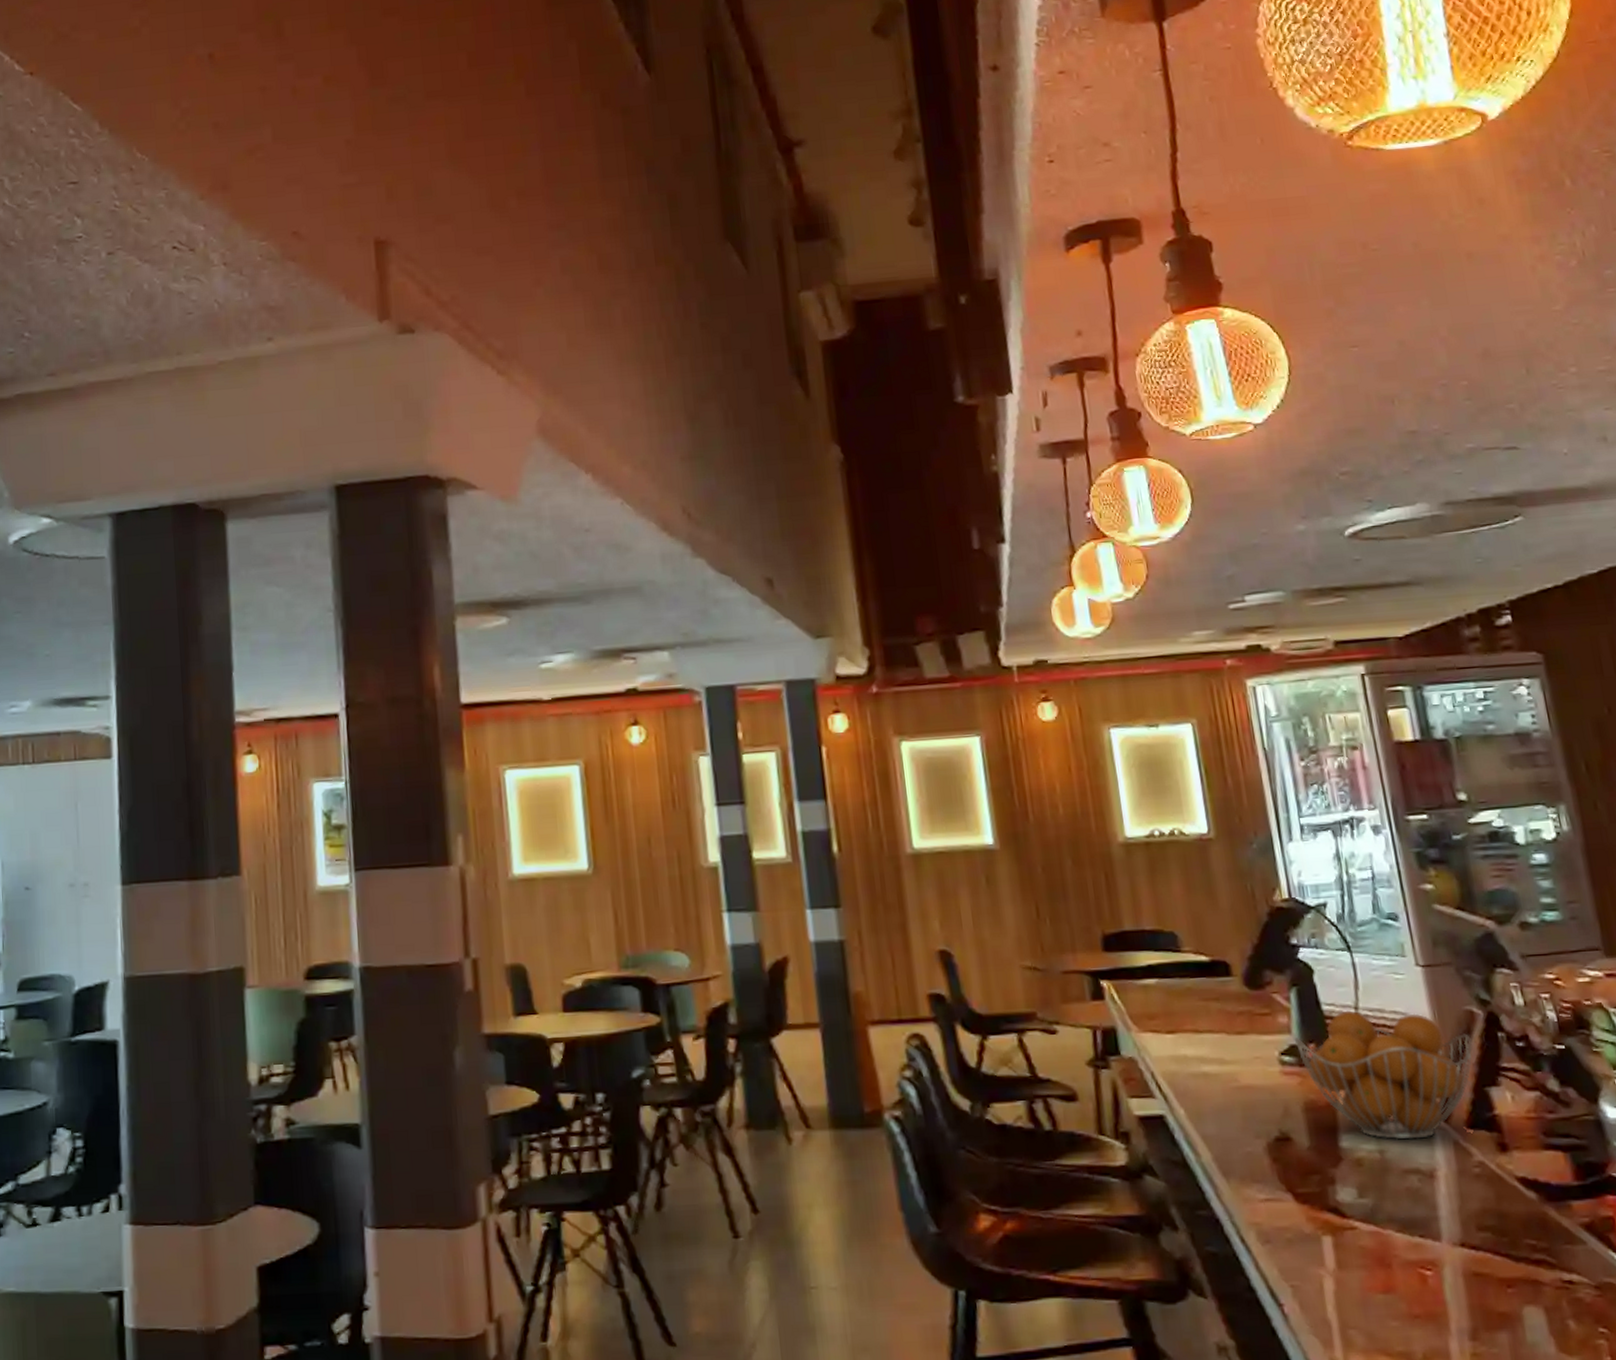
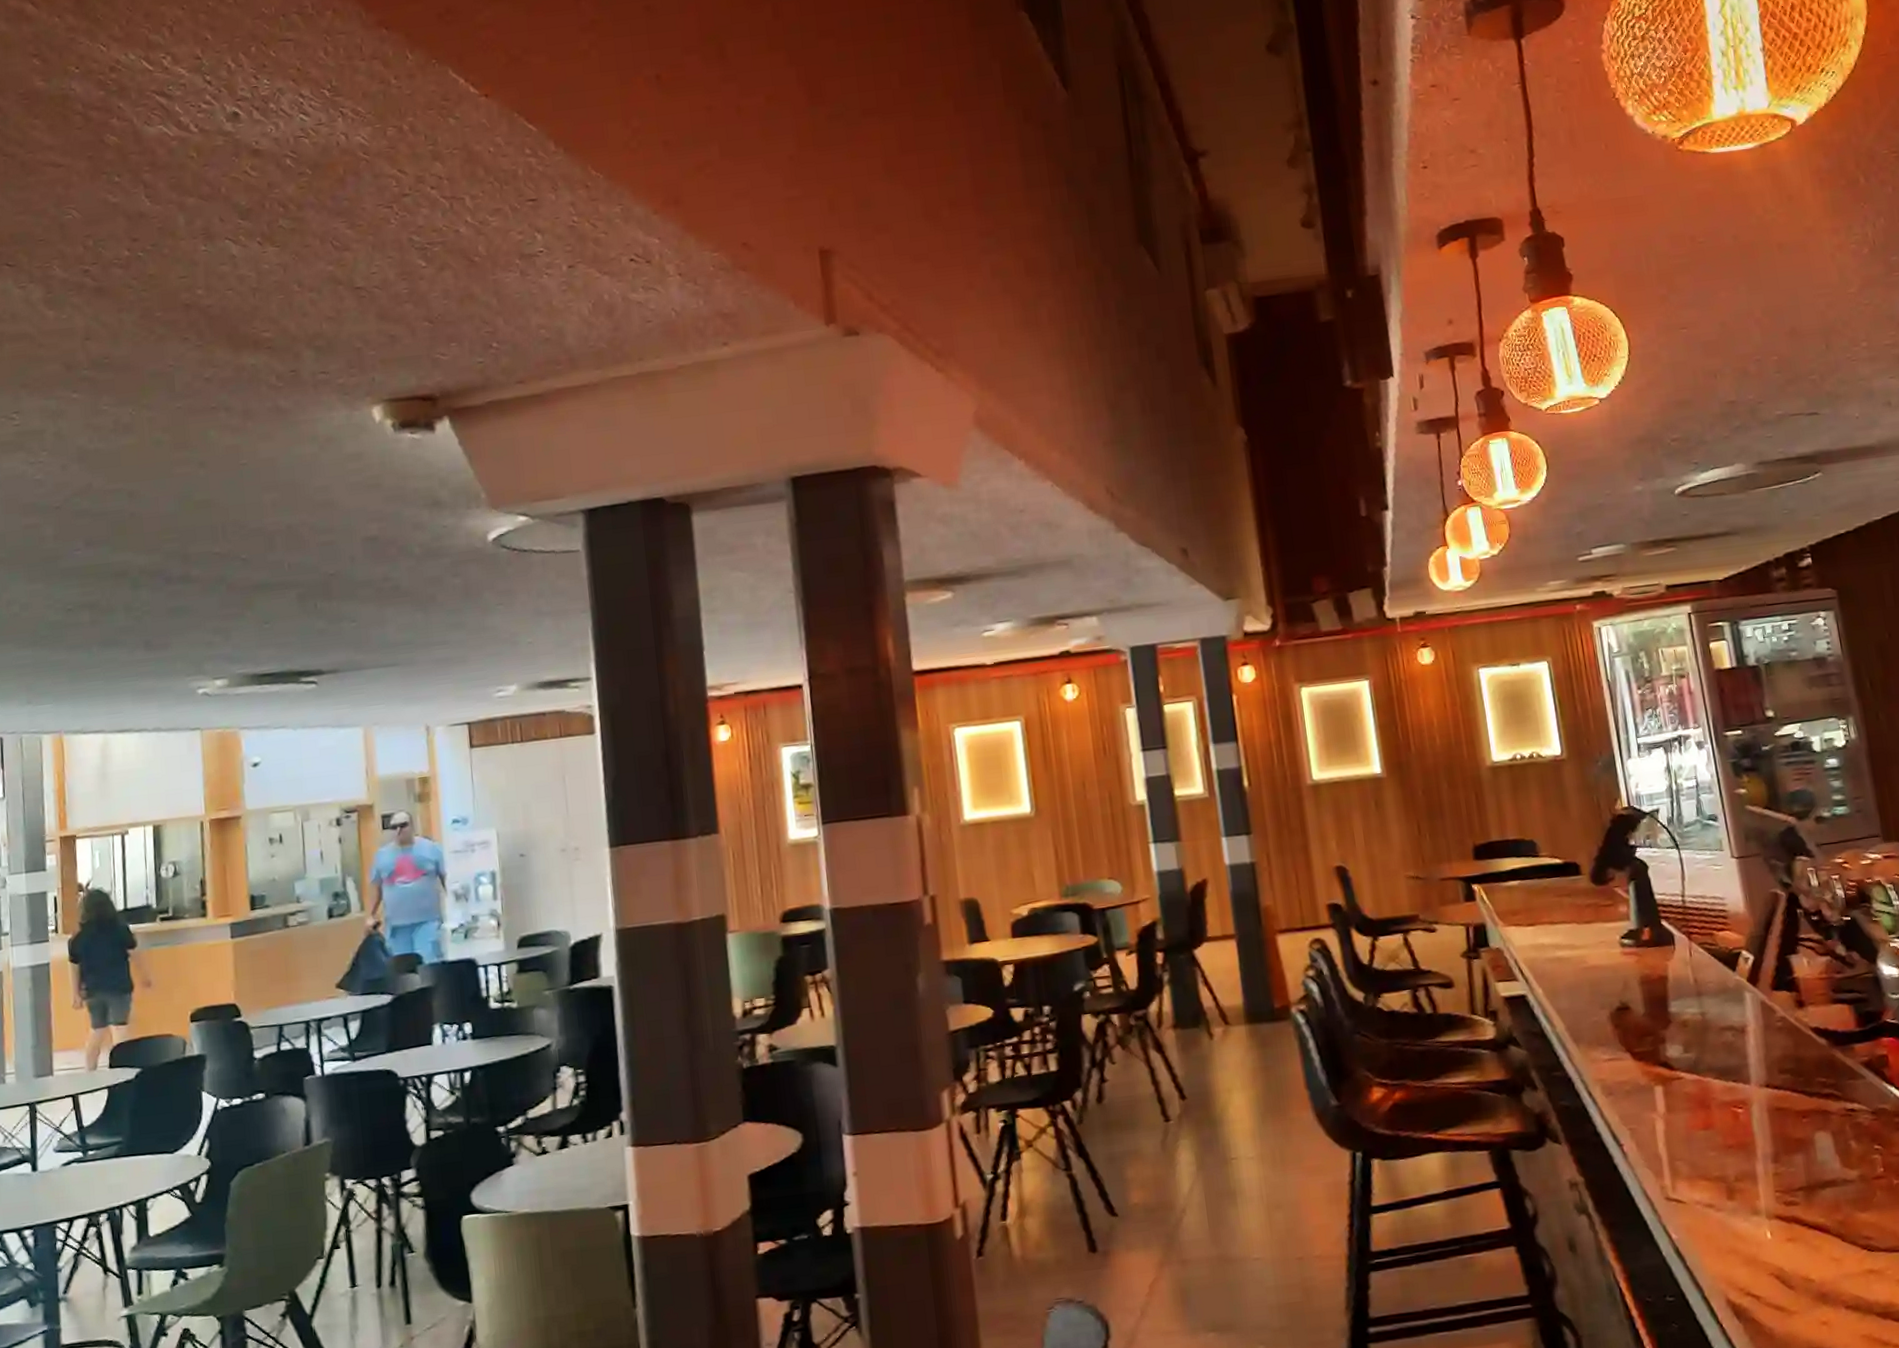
fruit basket: present [1294,1010,1472,1140] -> none [1632,897,1777,1004]

